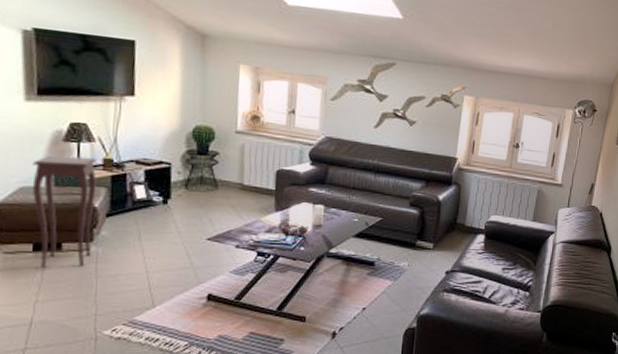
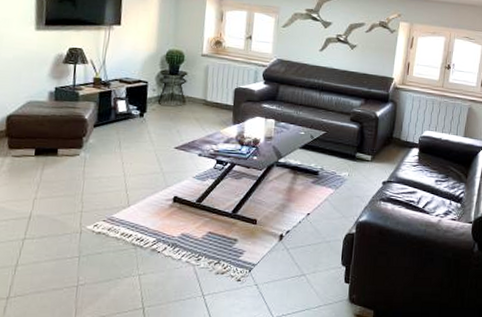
side table: present [32,156,97,267] -> none [37,75,88,169]

